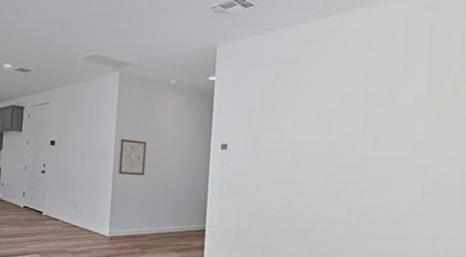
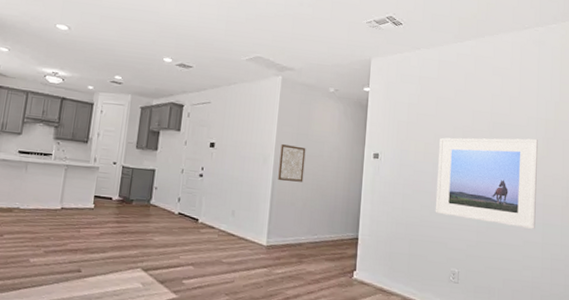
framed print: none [294,119,429,221] -> present [435,137,538,229]

